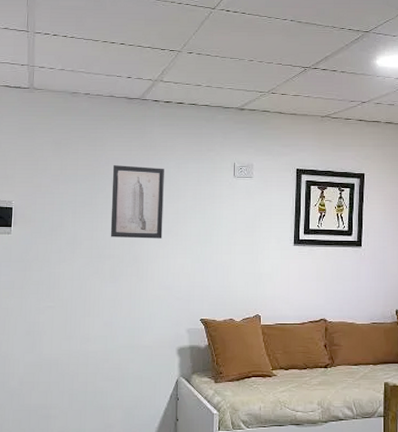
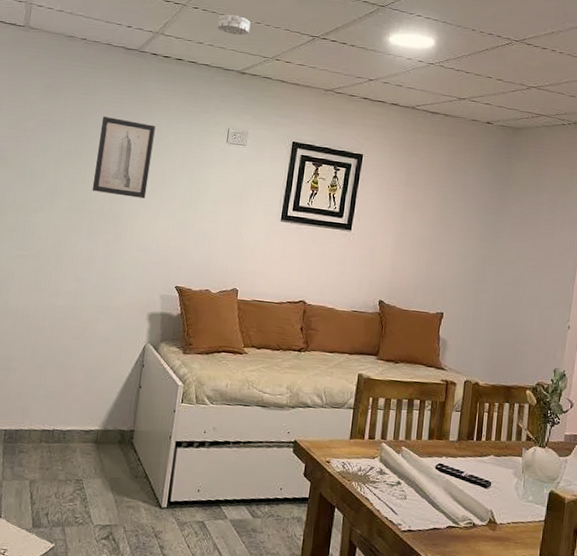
smoke detector: none [213,55,244,75] -> present [217,14,251,36]

